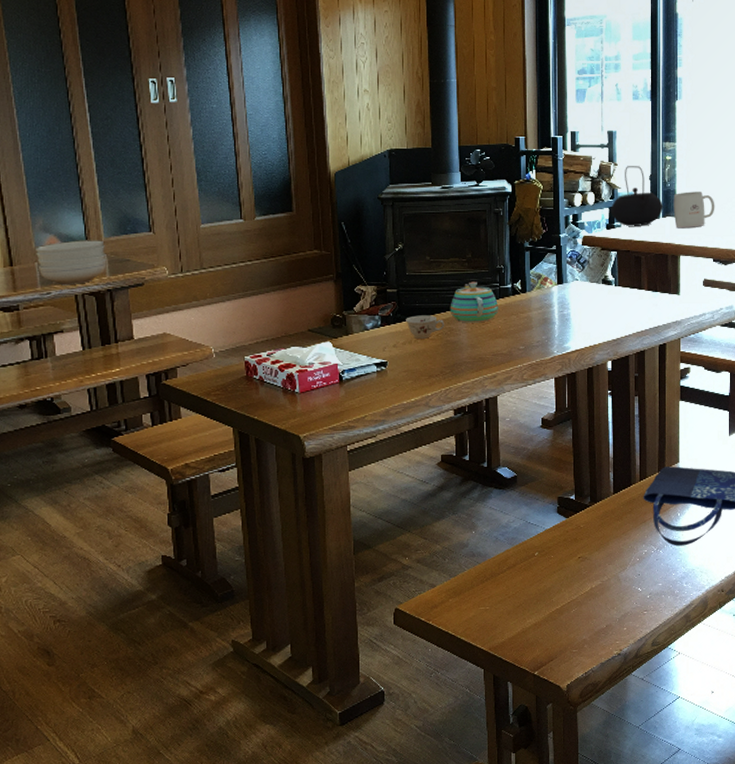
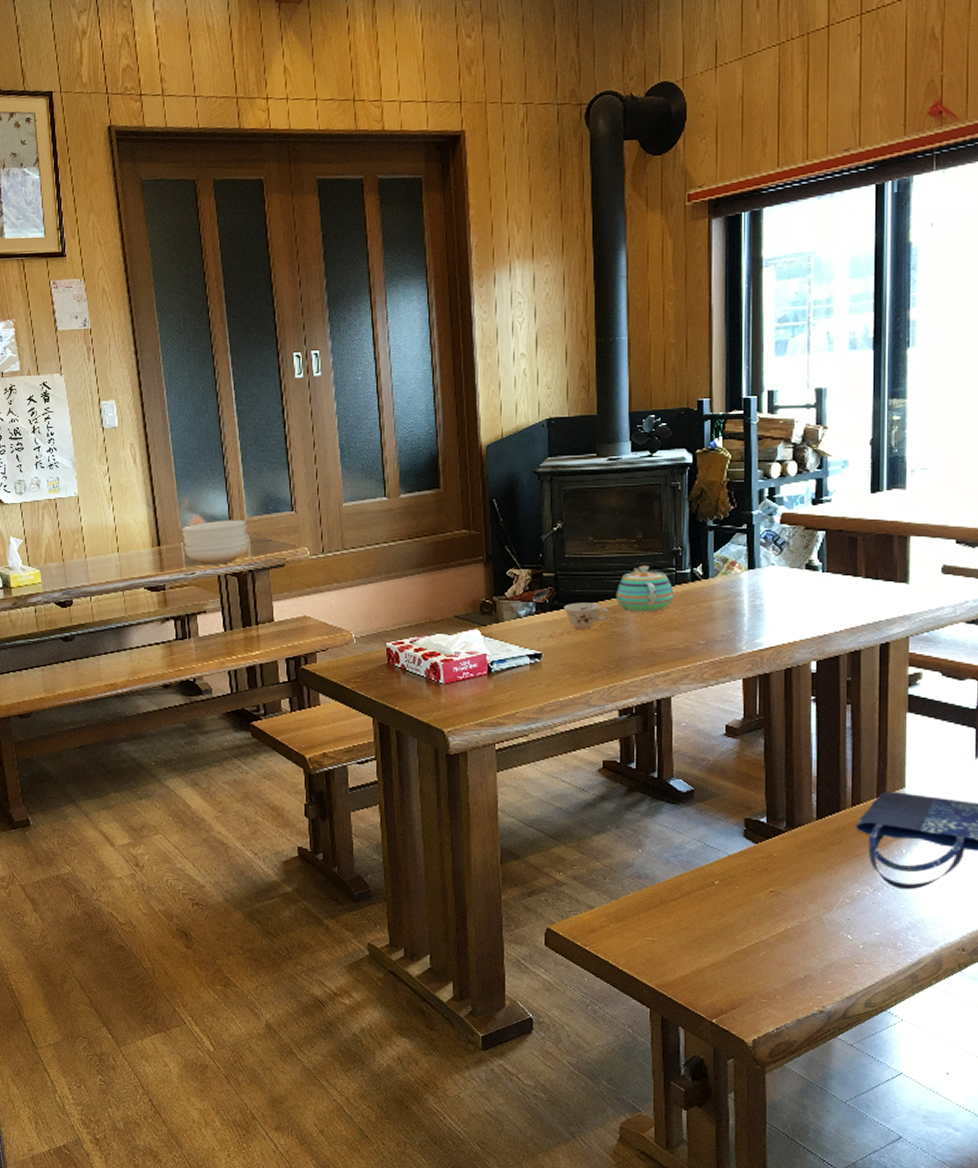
teapot: present [610,166,664,227] -> none [817,429,889,502]
mug: present [673,192,715,229] -> none [902,458,960,503]

